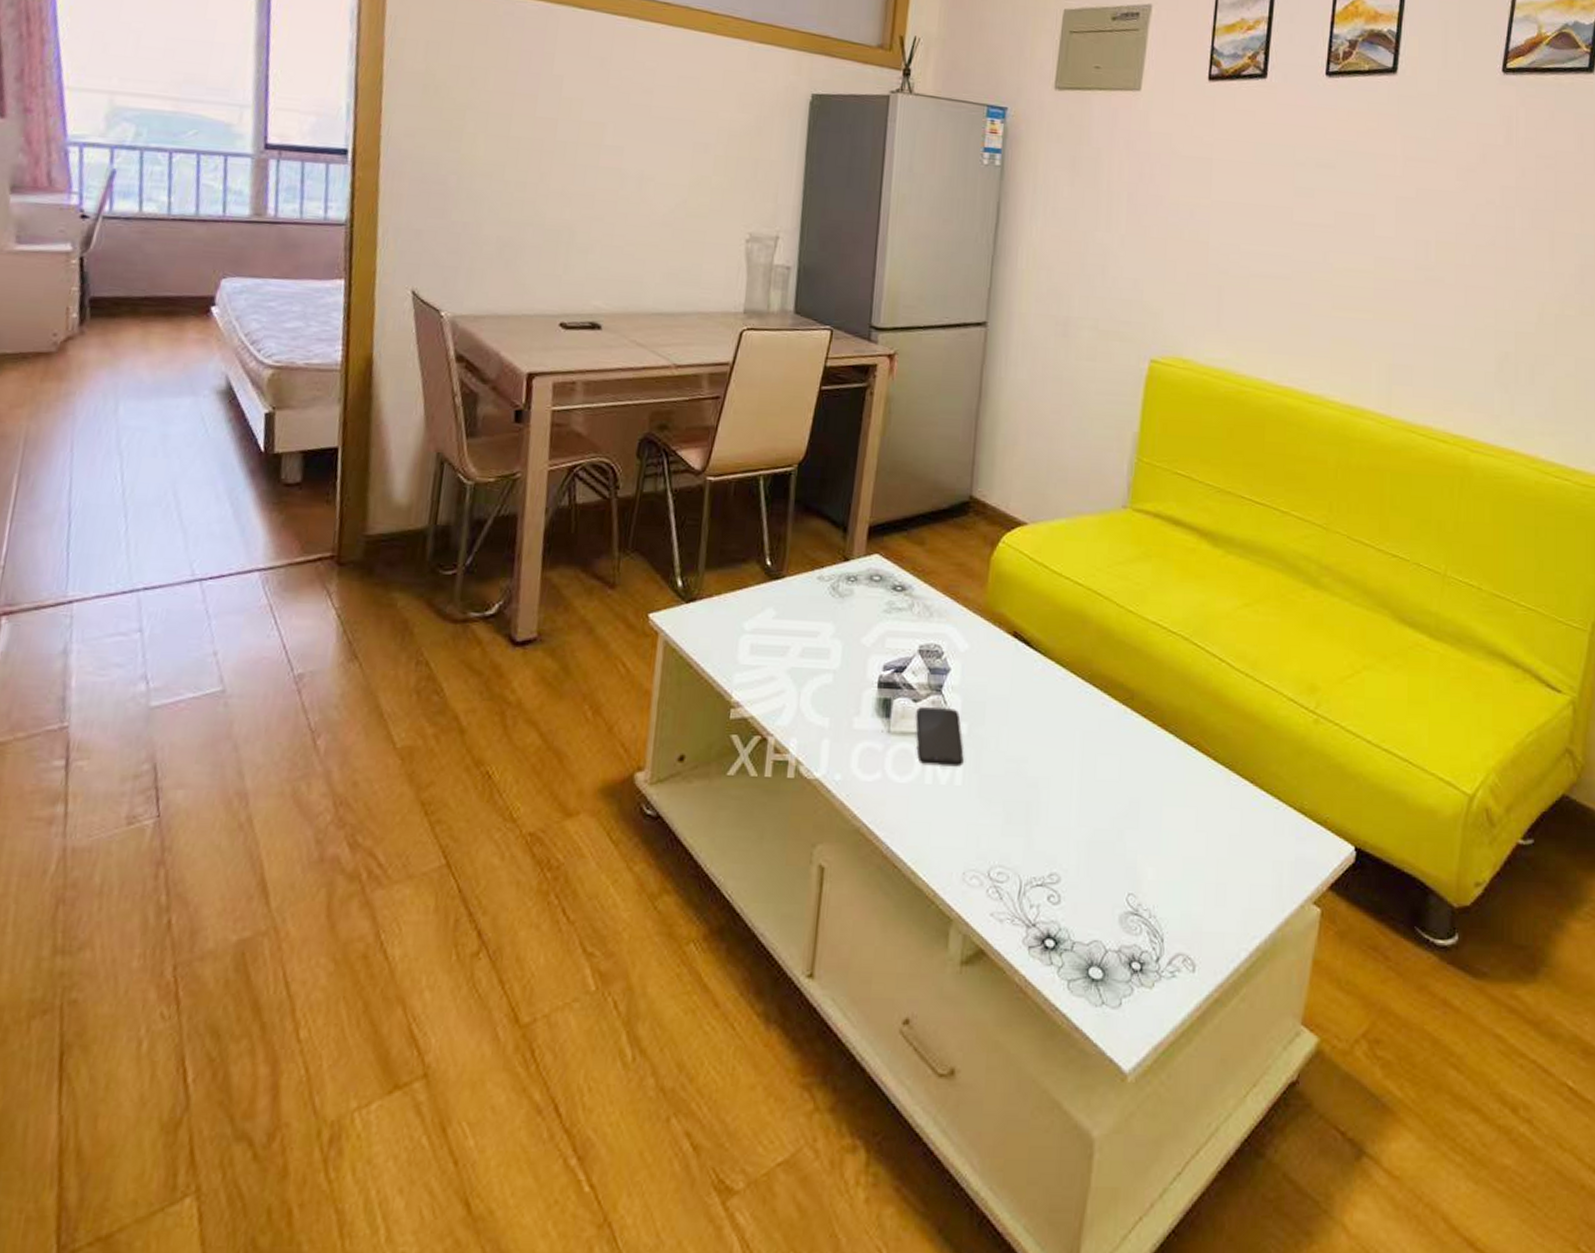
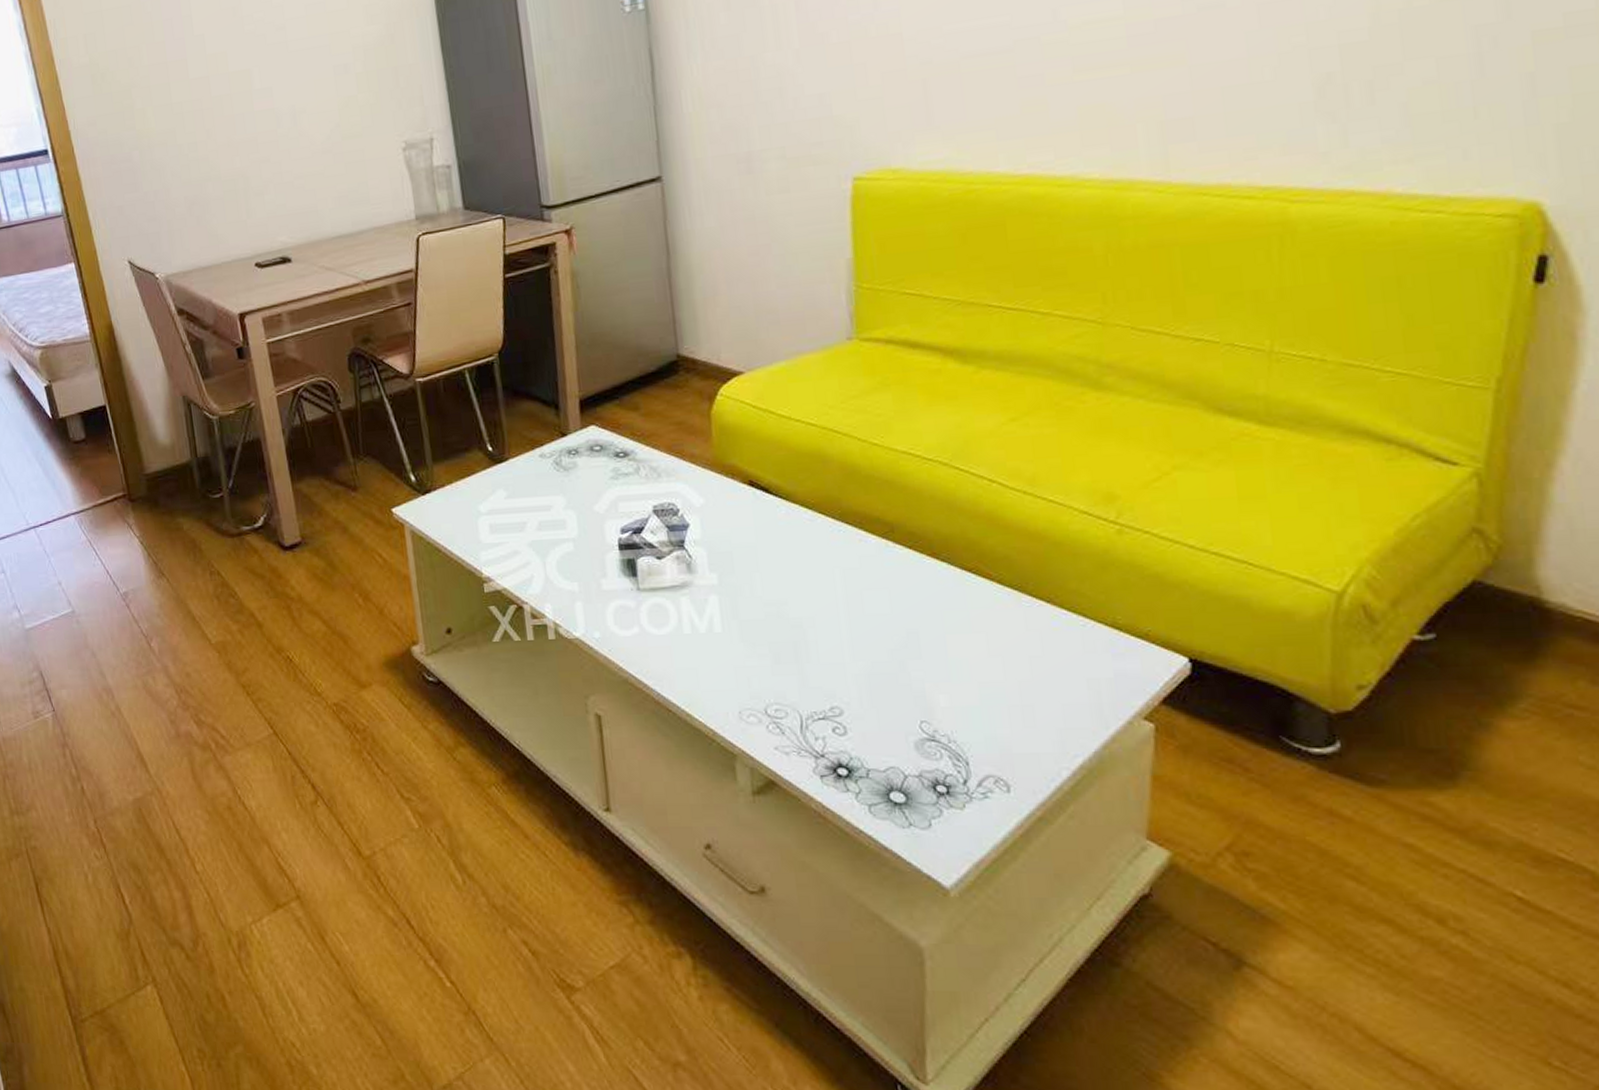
smartphone: present [916,707,964,767] -> none [662,561,720,617]

